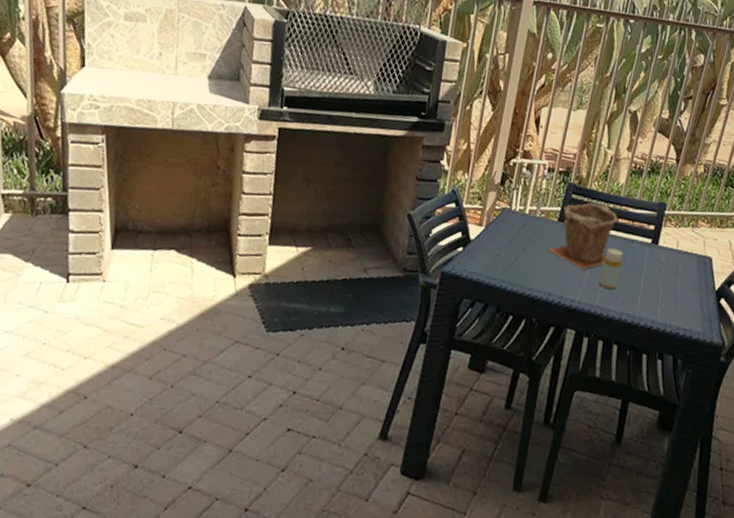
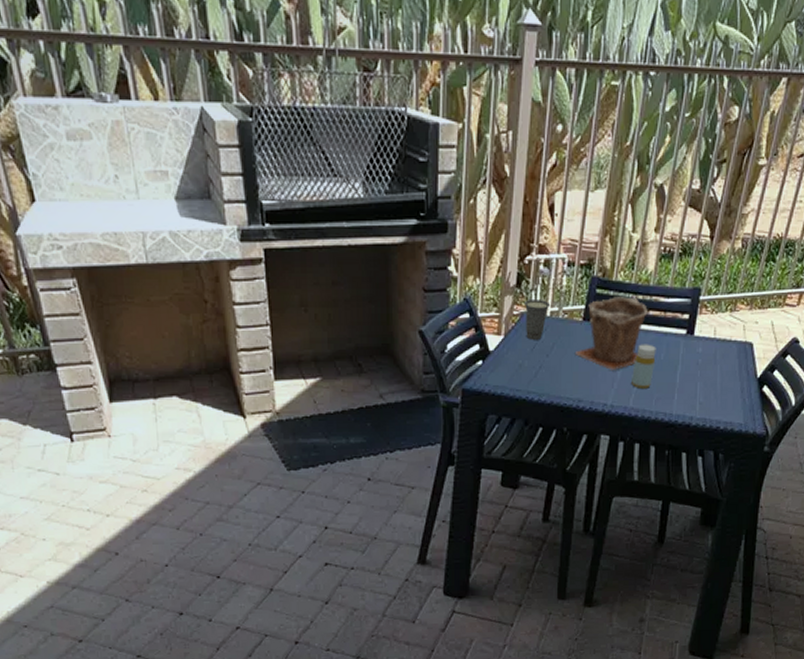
cup: none [505,197,530,234] -> present [523,300,551,340]

